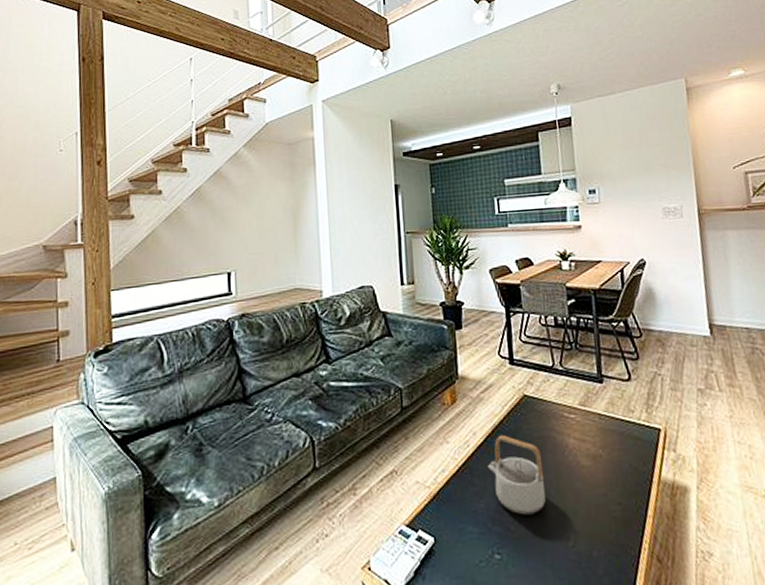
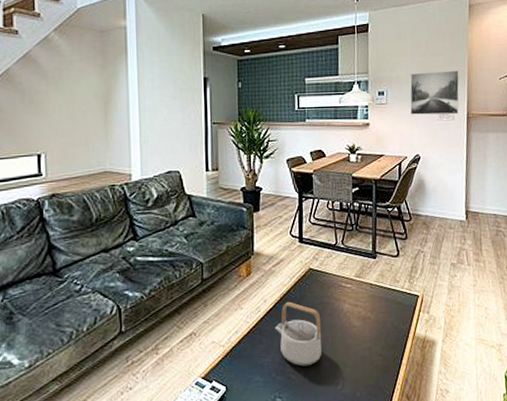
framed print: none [625,160,688,214] -> present [410,70,459,115]

